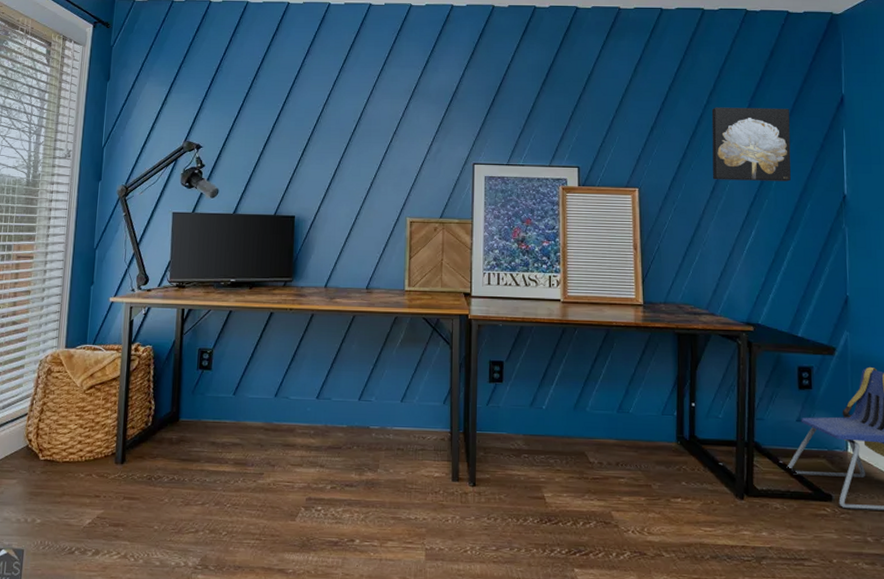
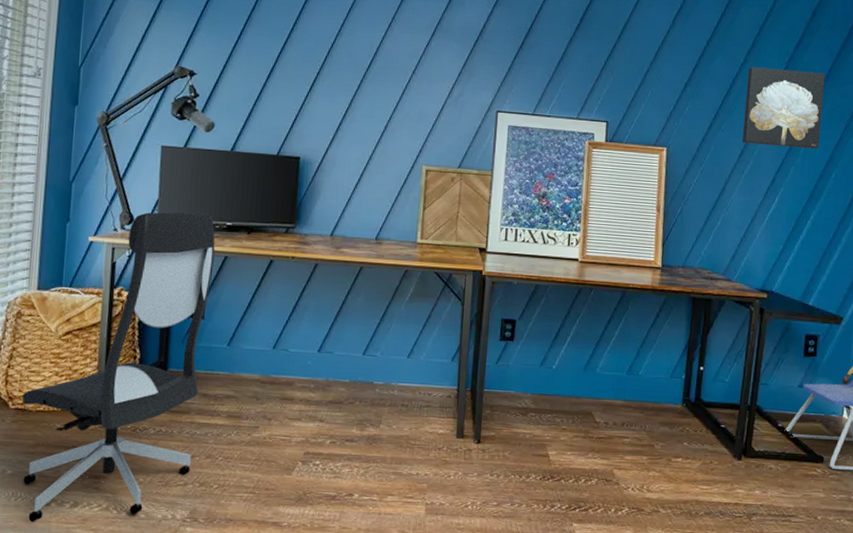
office chair: none [50,271,221,571] -> present [21,211,216,523]

